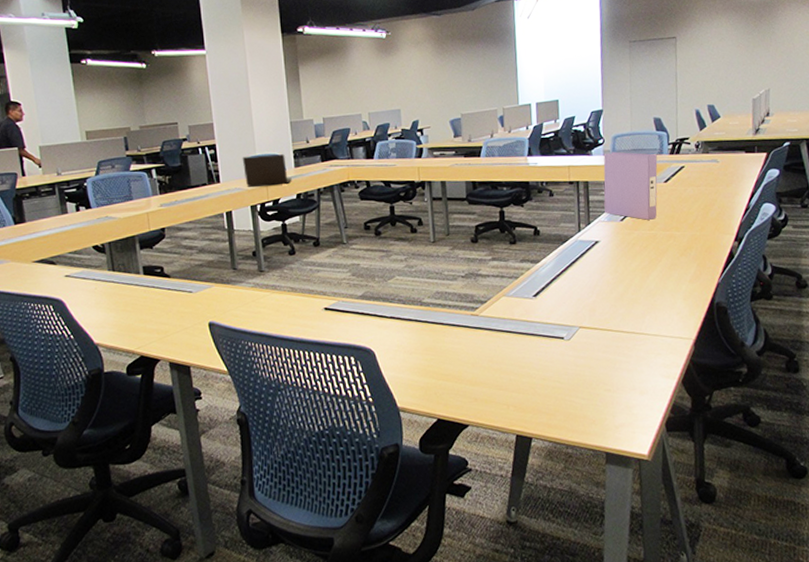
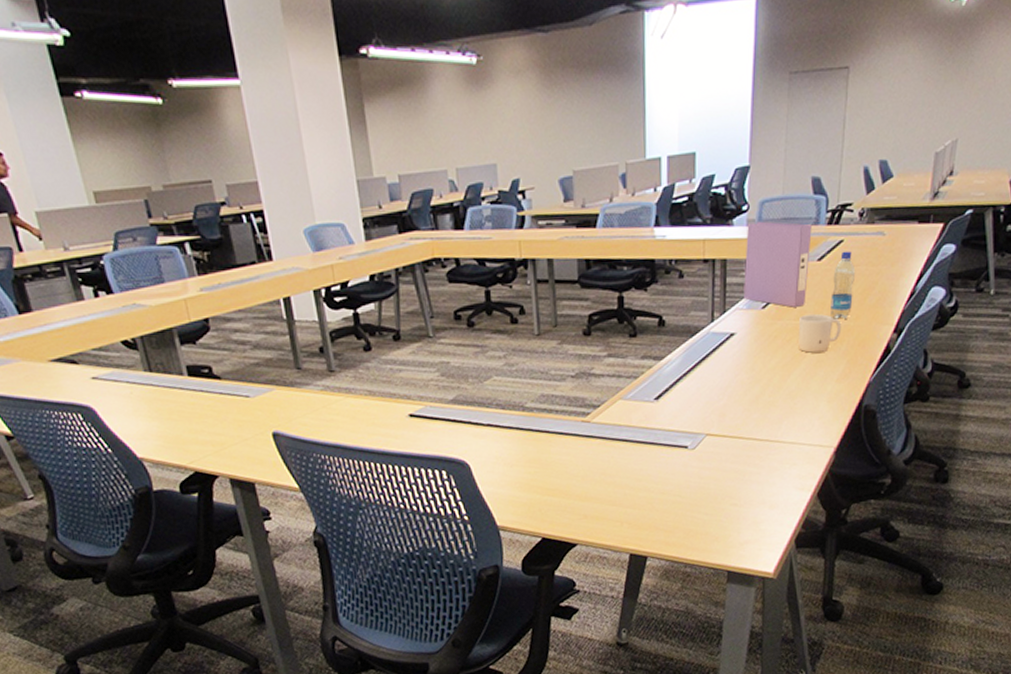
laptop: present [242,154,292,187] -> none [298,223,363,266]
mug: none [652,226,690,258] -> present [797,314,842,353]
bottle: none [678,174,698,230] -> present [830,251,856,319]

